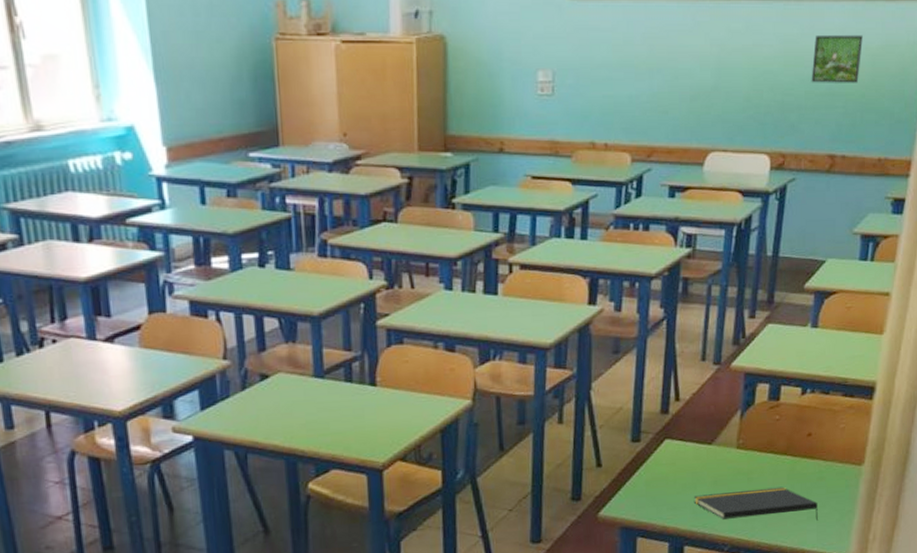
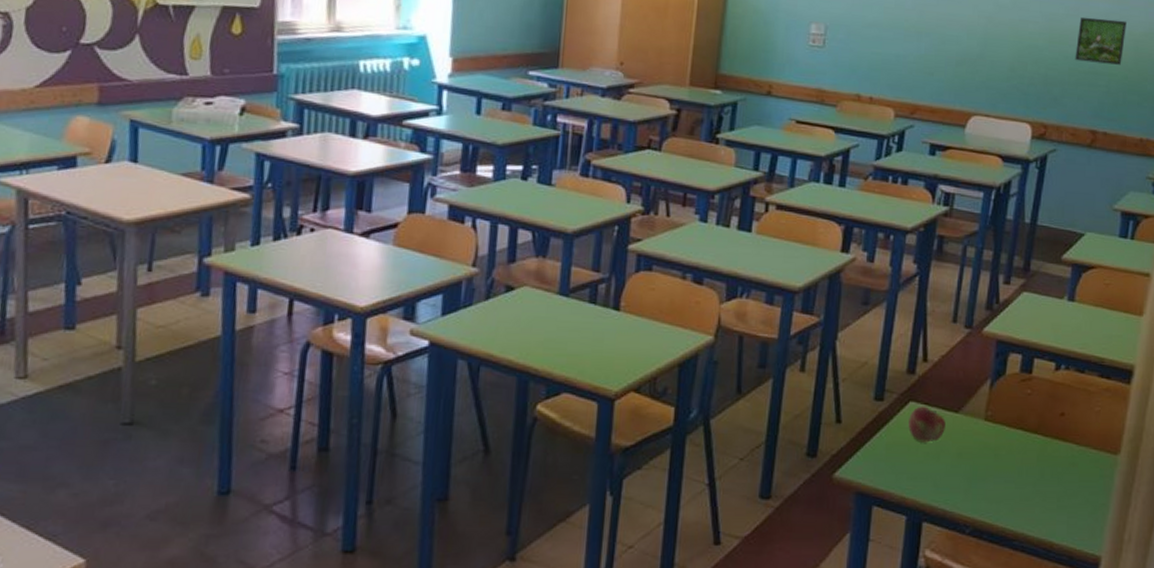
fruit: none [665,442,700,476] -> present [908,406,946,443]
notepad: present [693,486,818,521] -> none [935,467,1069,511]

